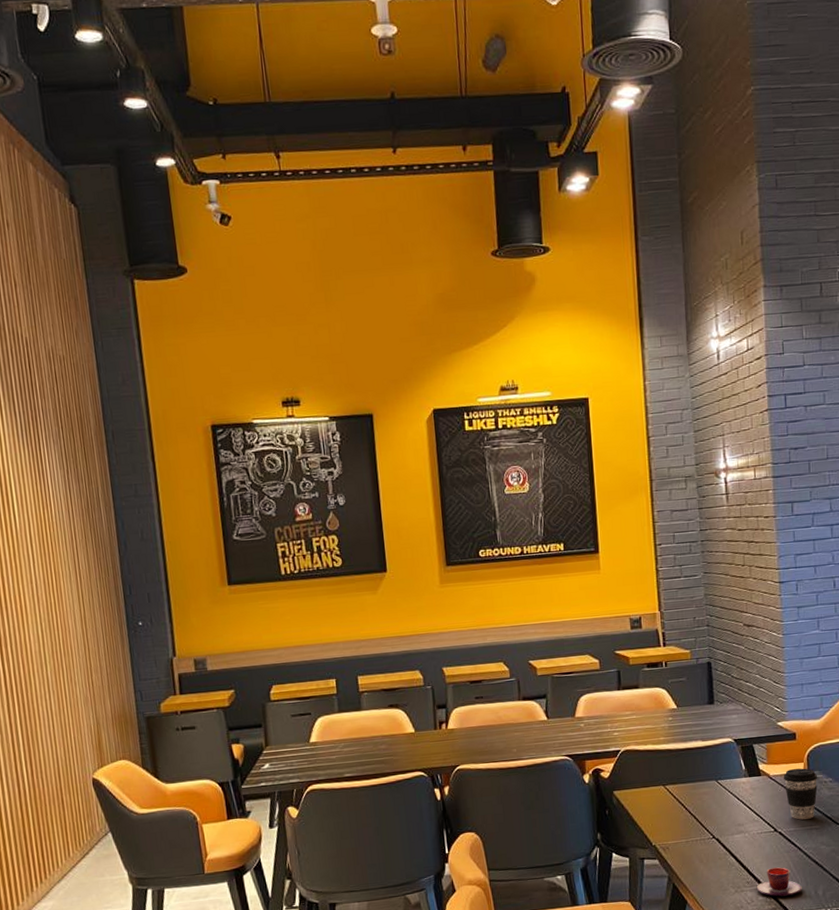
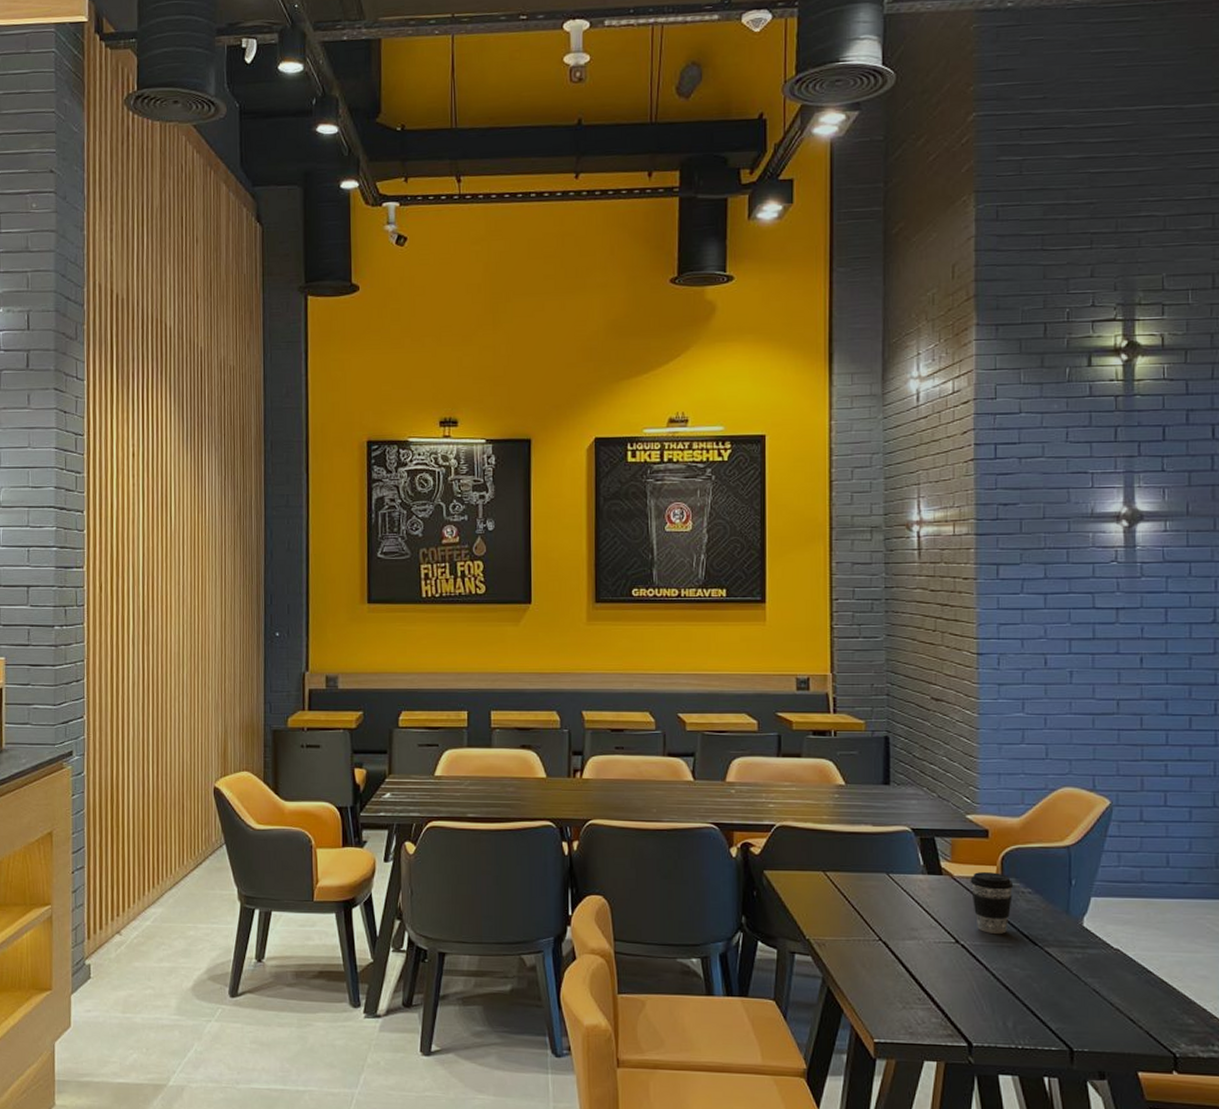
teacup: present [756,867,802,897] -> none [929,986,987,1023]

